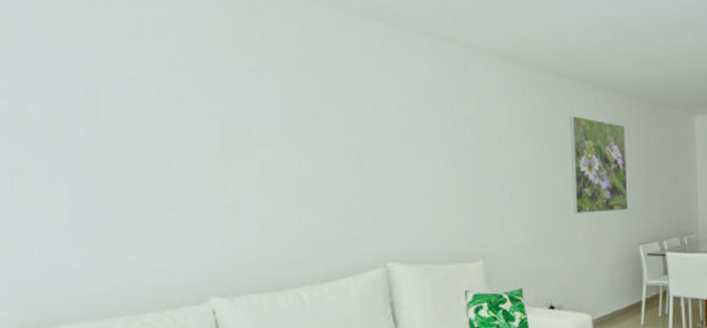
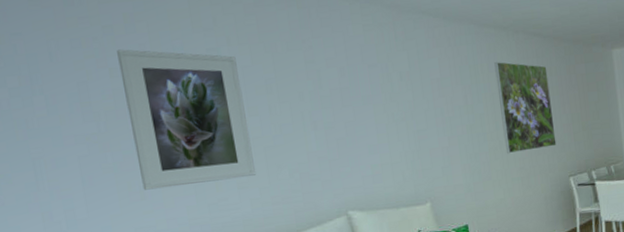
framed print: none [141,57,286,219] -> present [117,49,257,190]

